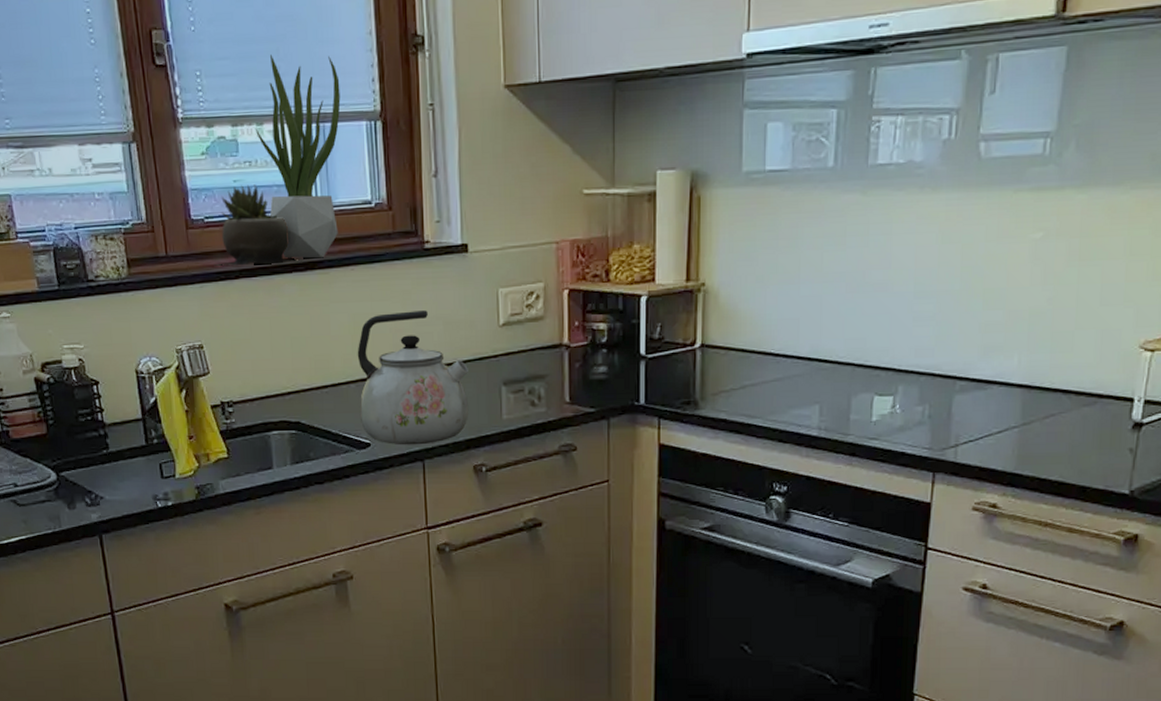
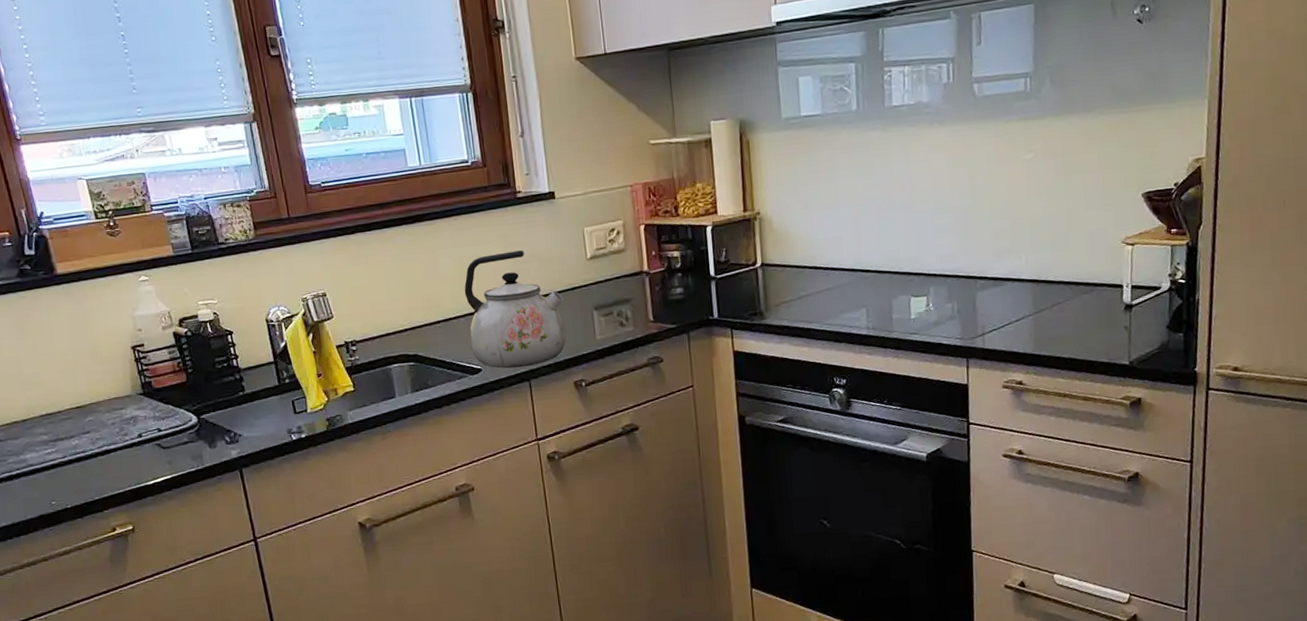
succulent plant: present [215,184,298,266] -> none [333,152,407,224]
potted plant: present [255,54,341,259] -> none [361,41,441,214]

